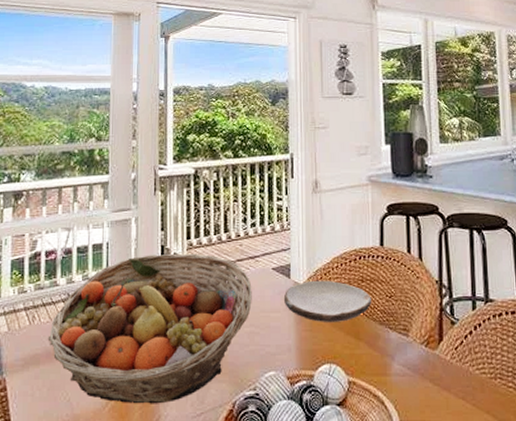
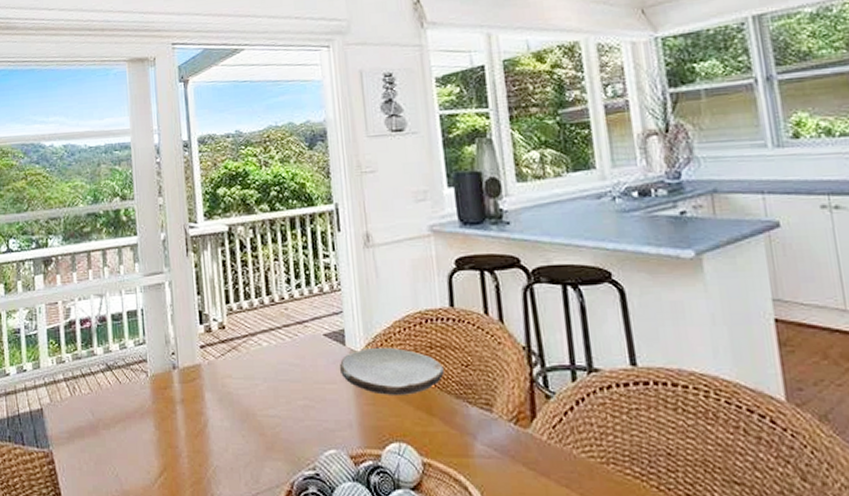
fruit basket: present [47,253,252,404] -> none [90,318,304,482]

